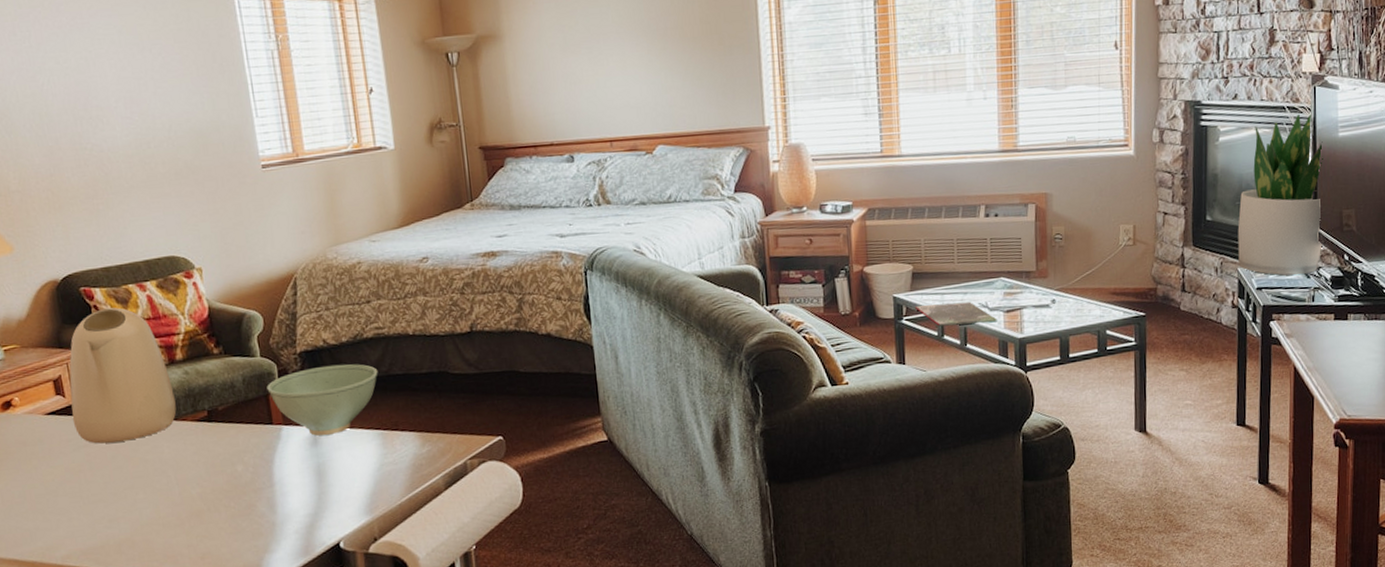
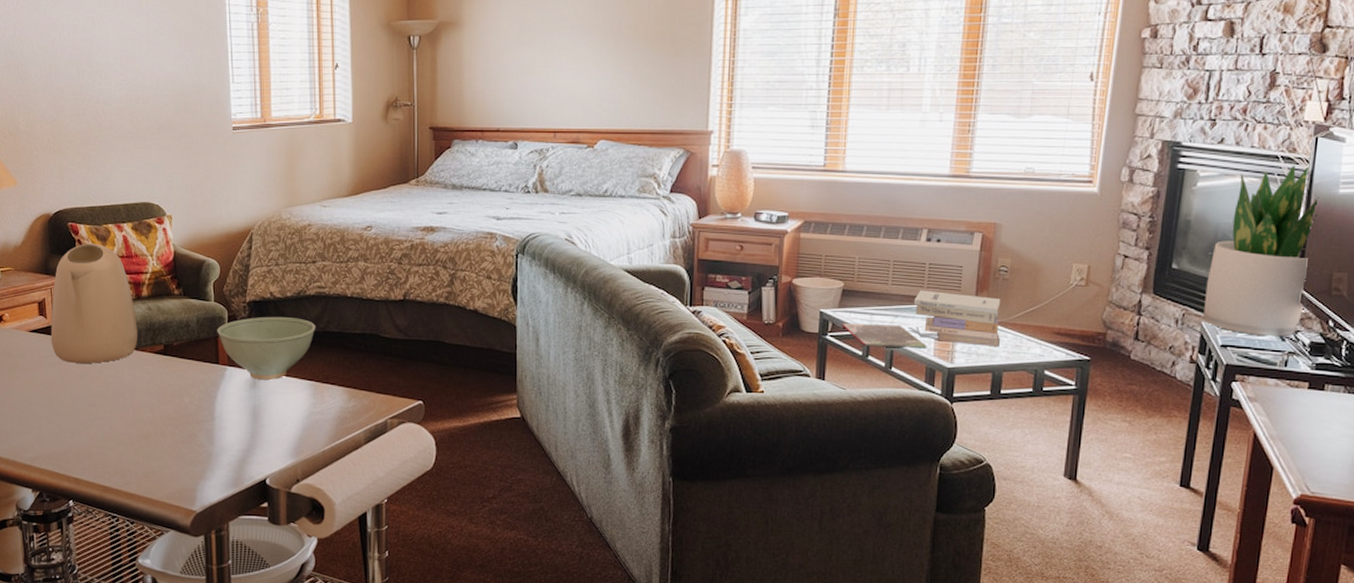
books: none [979,264,1064,314] -> present [913,290,1001,348]

